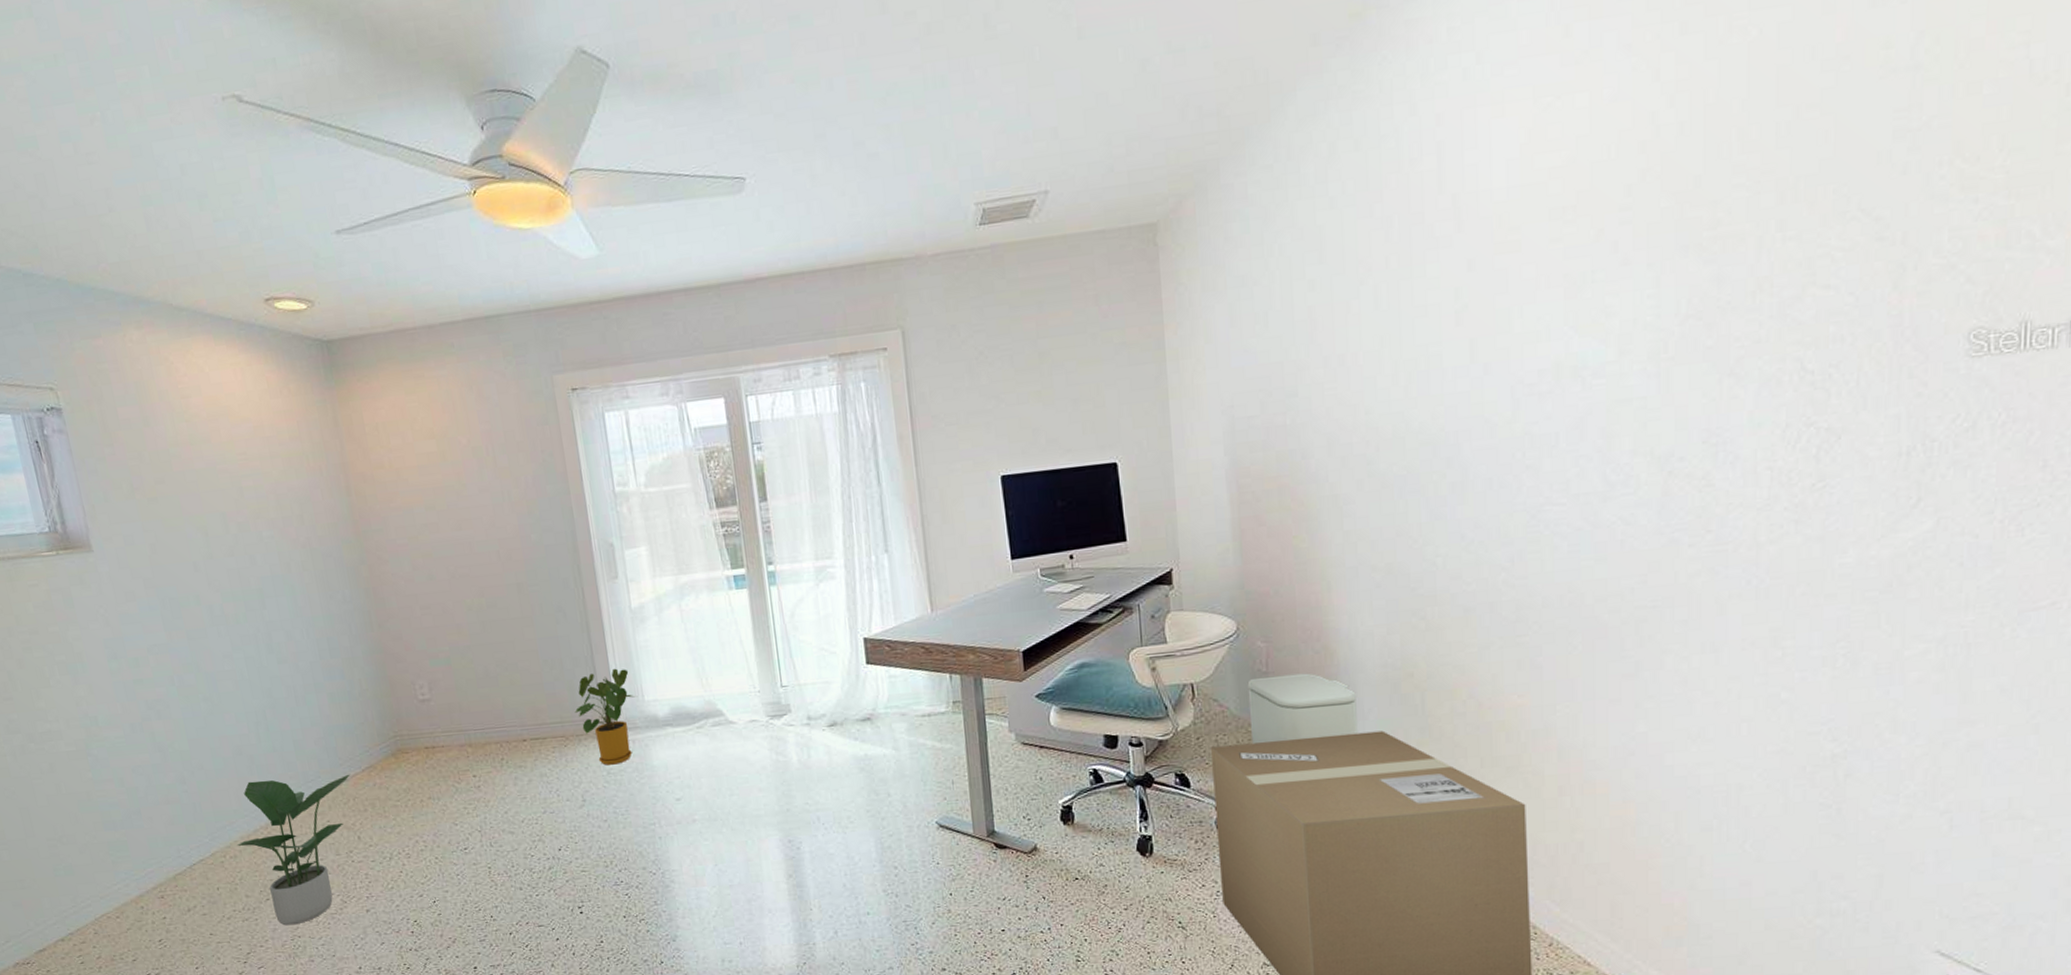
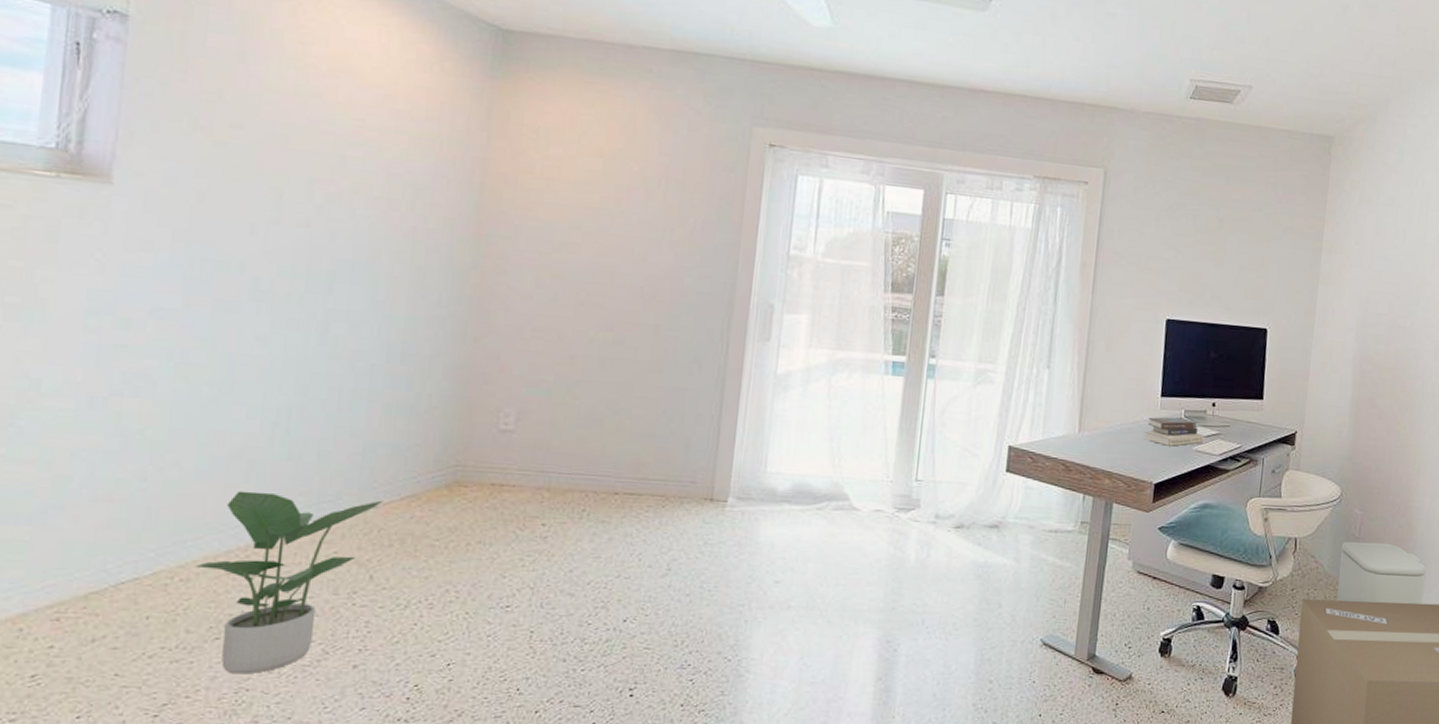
house plant: present [574,668,637,765] -> none [683,432,759,535]
books: none [1001,577,1067,610] -> present [1144,417,1204,446]

